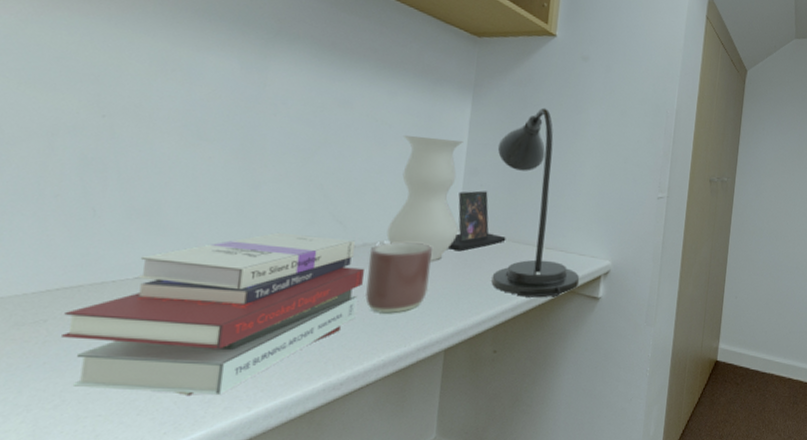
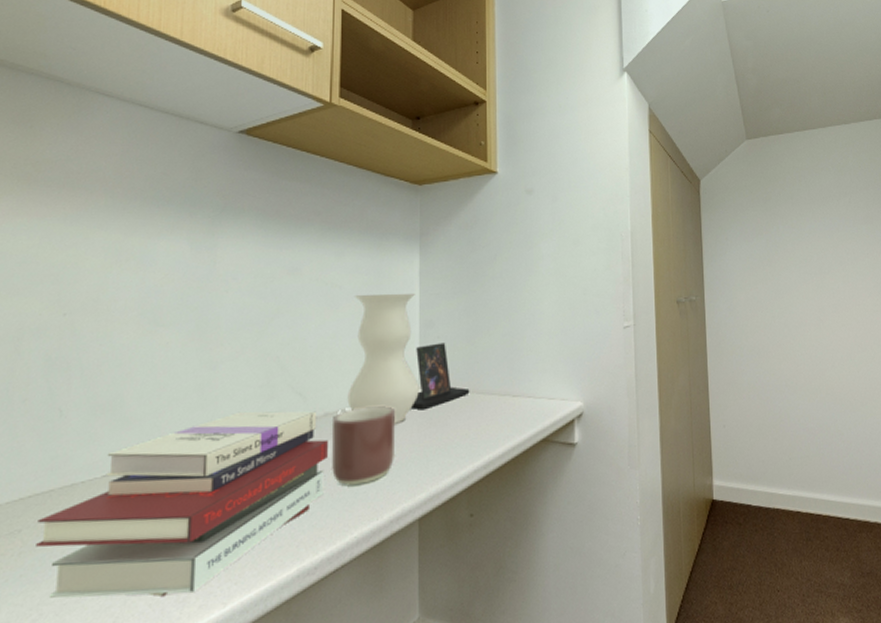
desk lamp: present [491,107,580,298] -> none [450,248,552,452]

